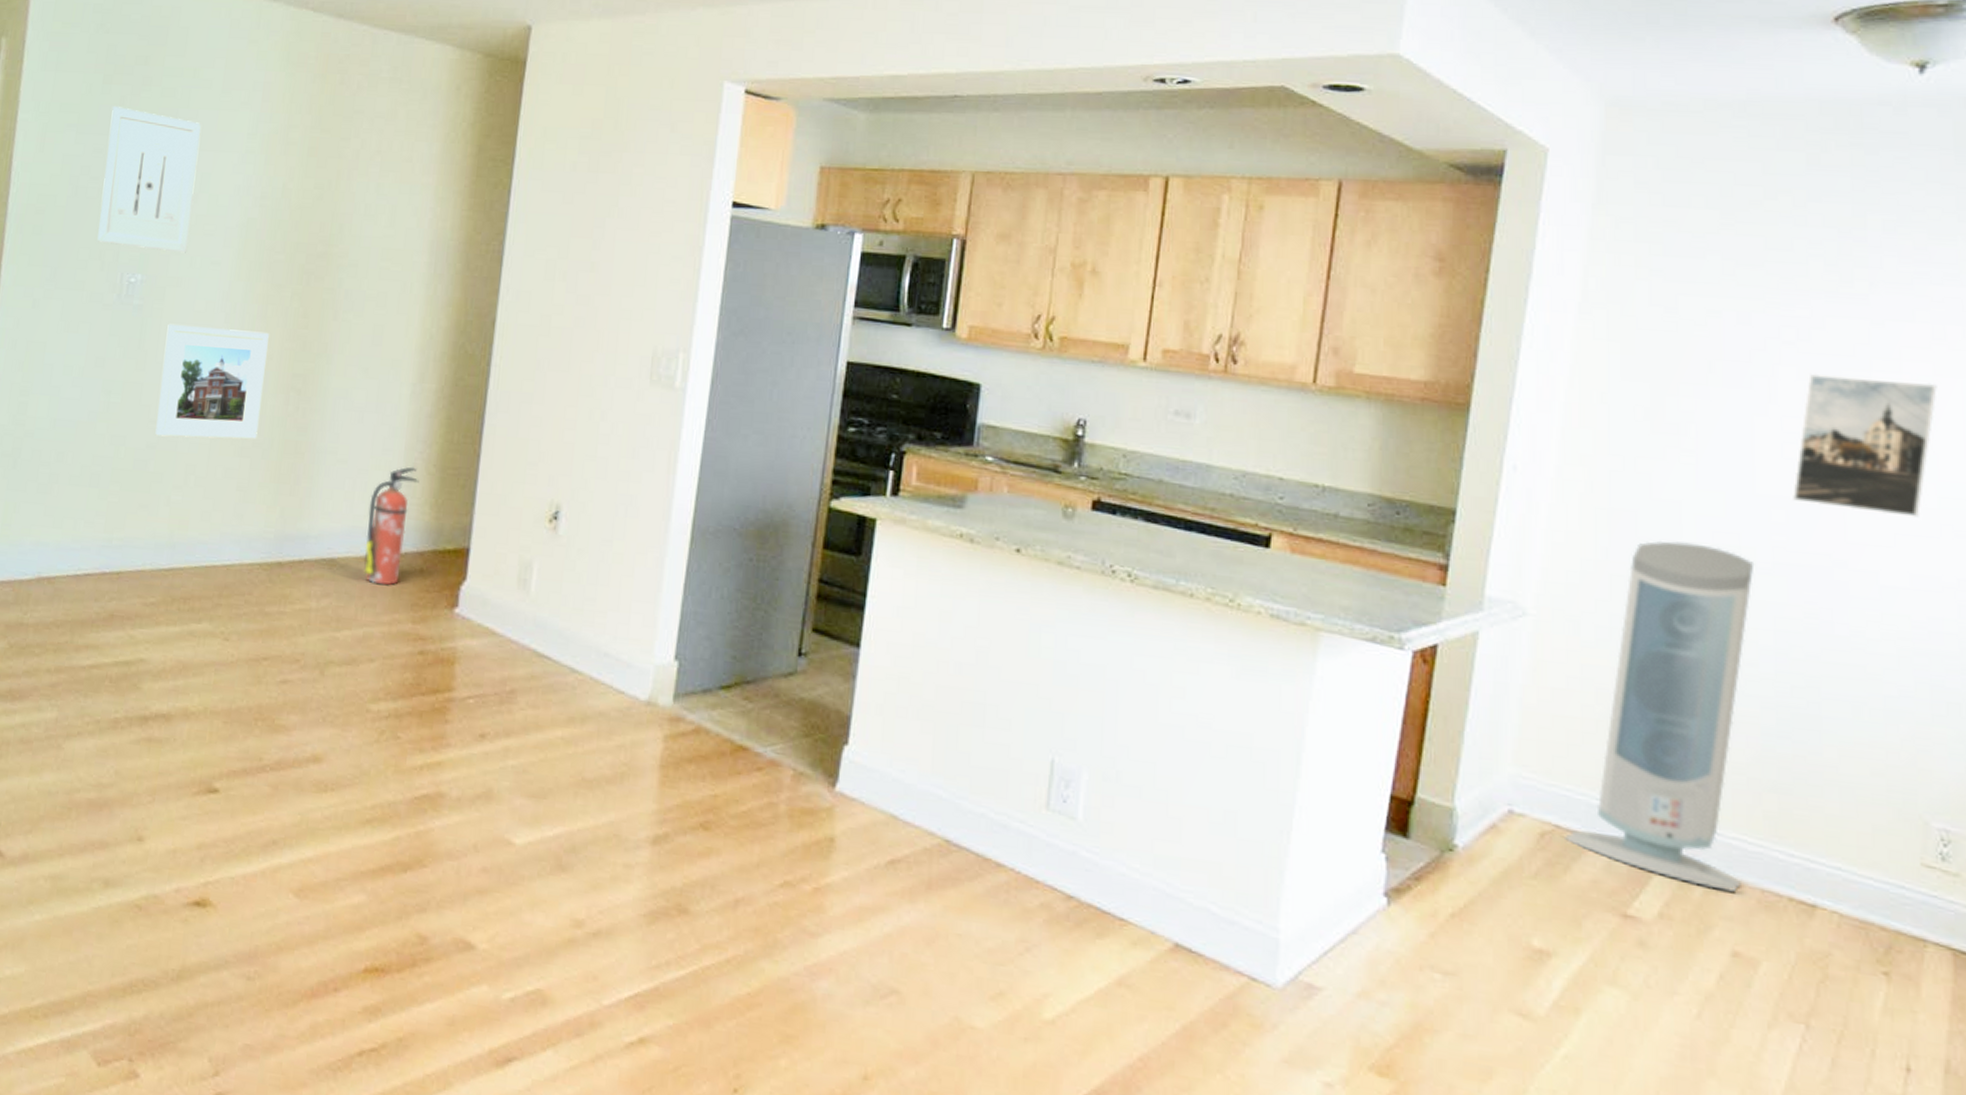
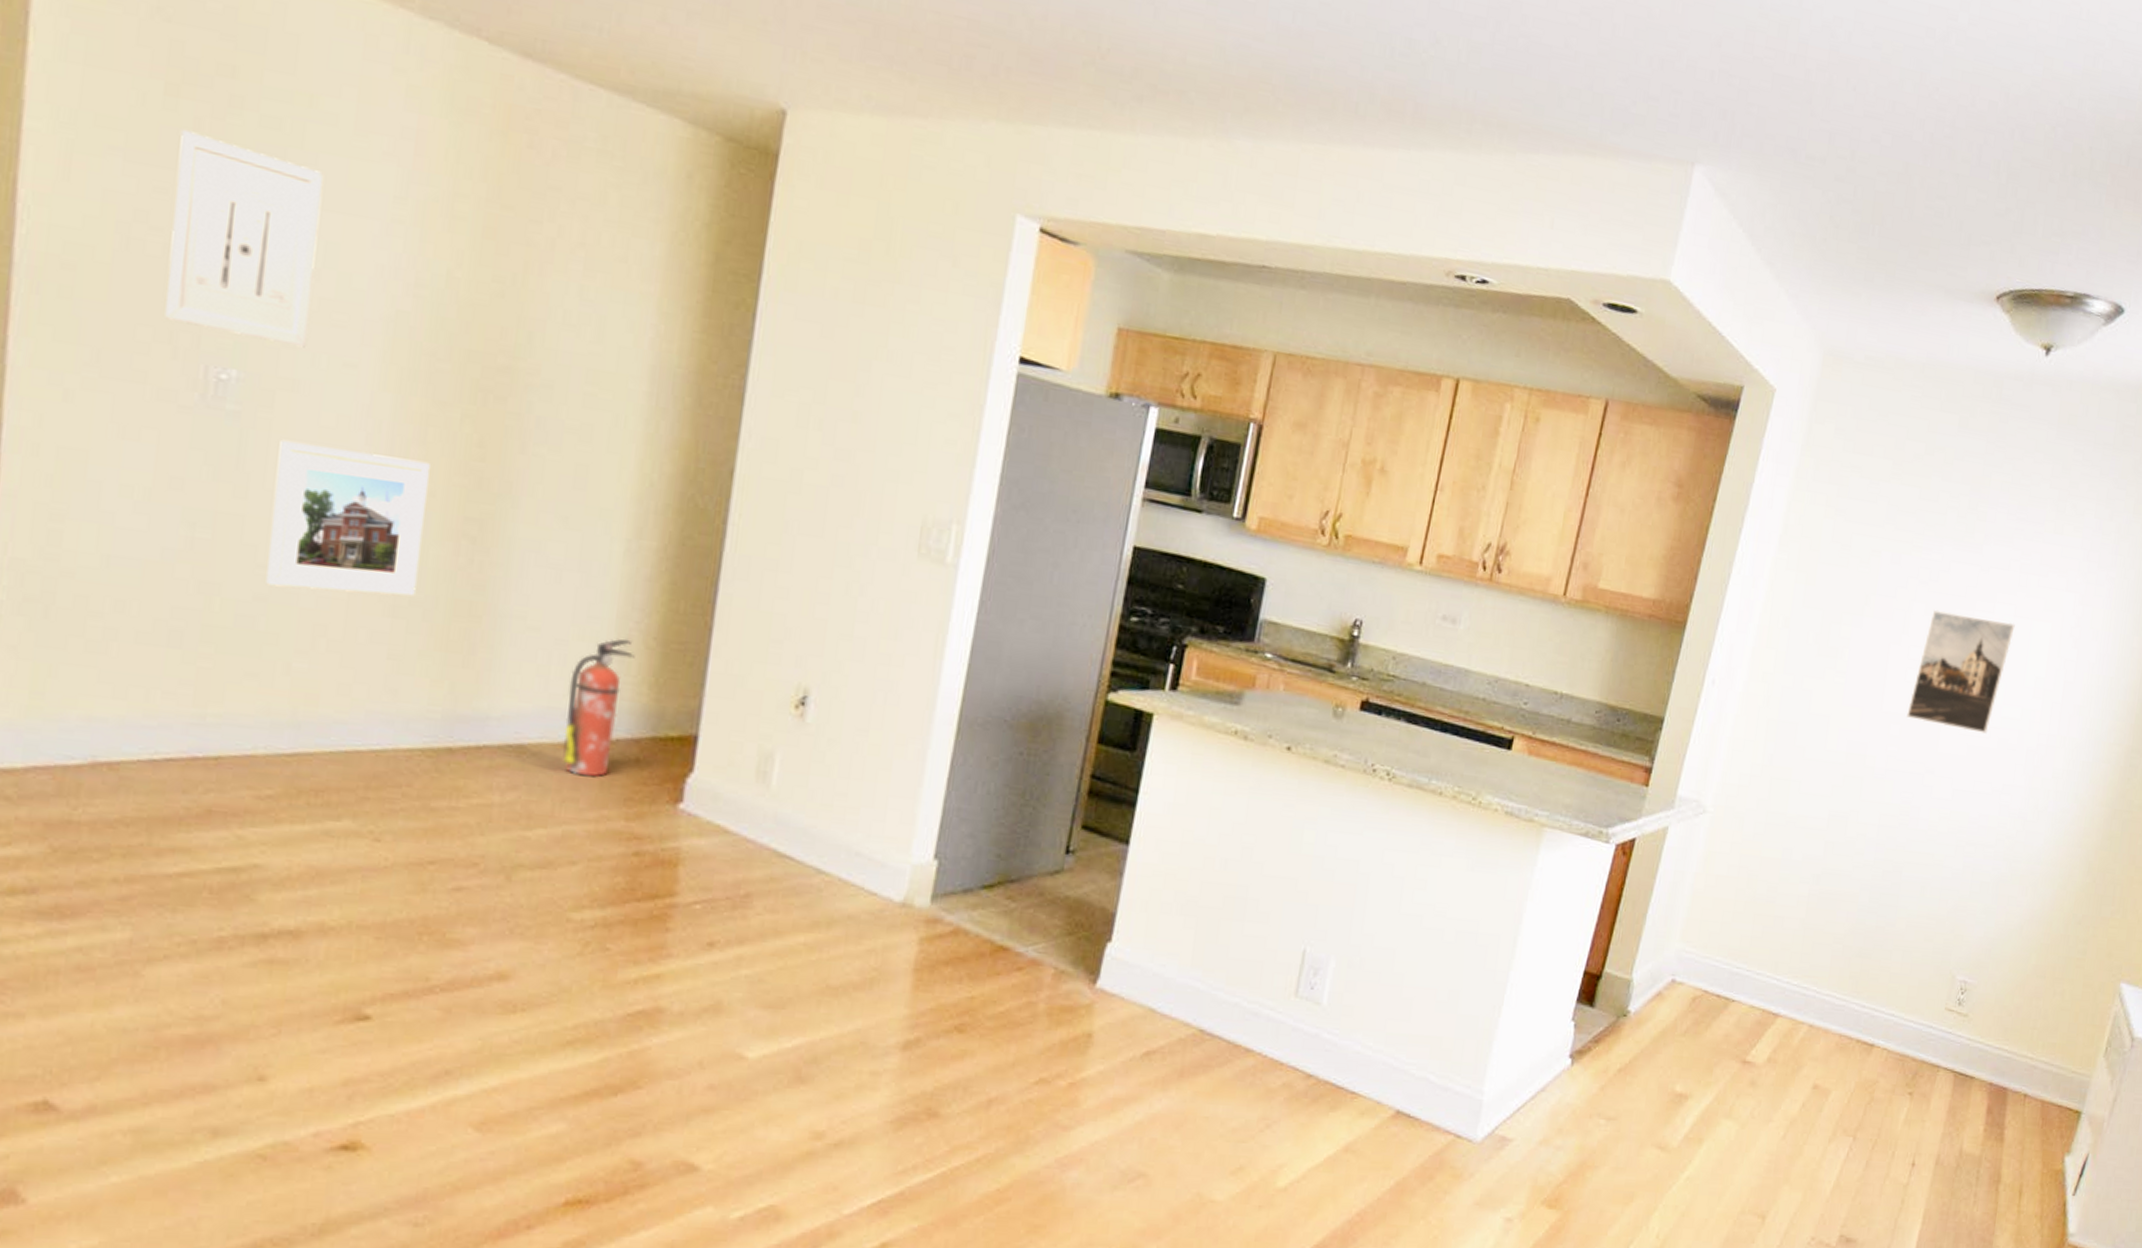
air purifier: present [1565,540,1755,892] -> none [1710,749,1873,1038]

